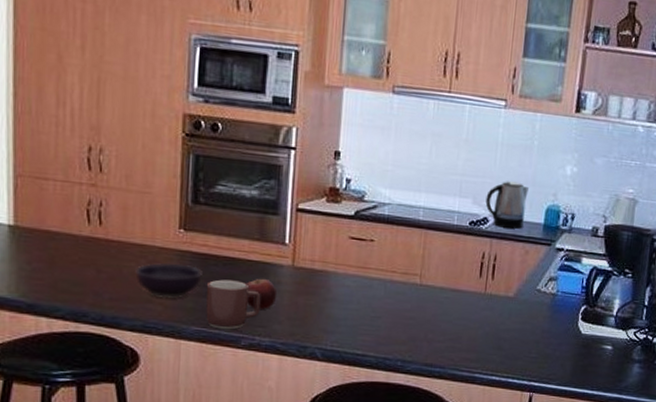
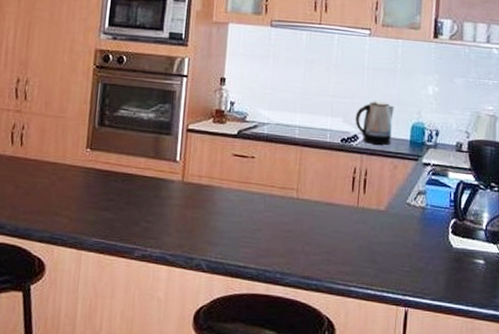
bowl: present [135,263,202,299] -> none [47,179,104,212]
mug: present [206,279,261,330] -> none [105,194,154,242]
fruit: present [247,278,278,309] -> none [141,192,168,222]

